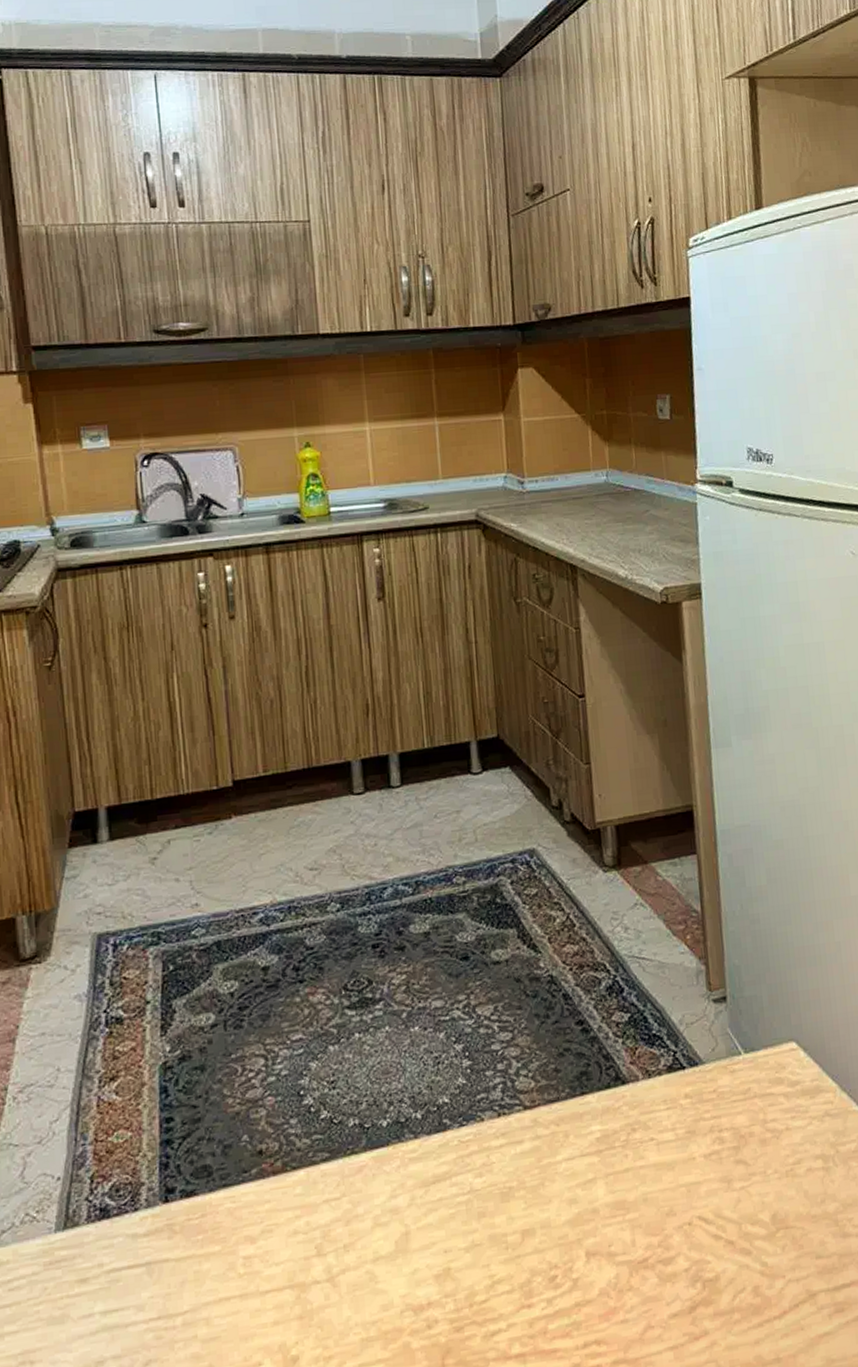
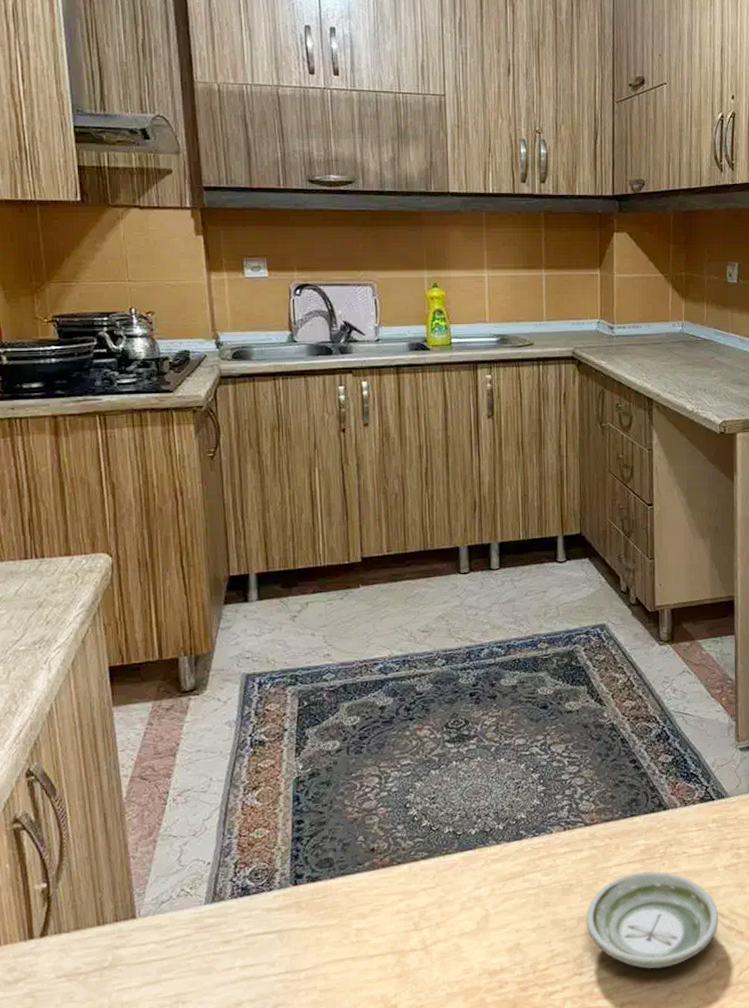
saucer: none [532,1165,702,1296] -> present [586,871,718,969]

